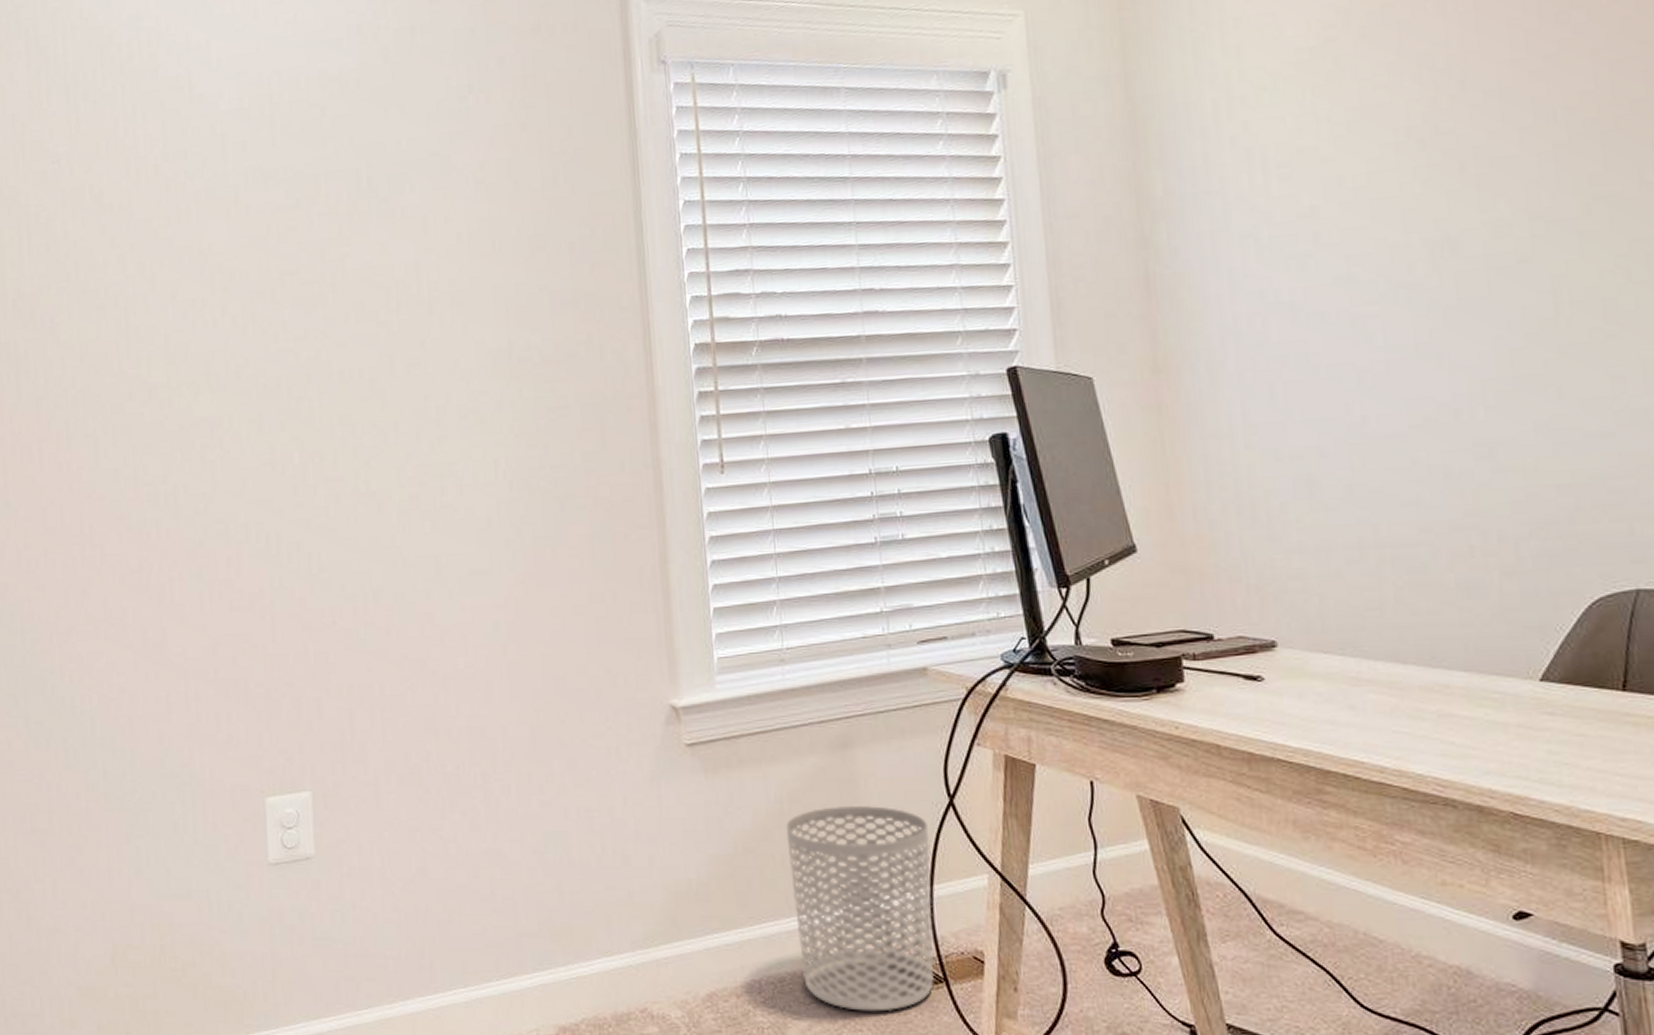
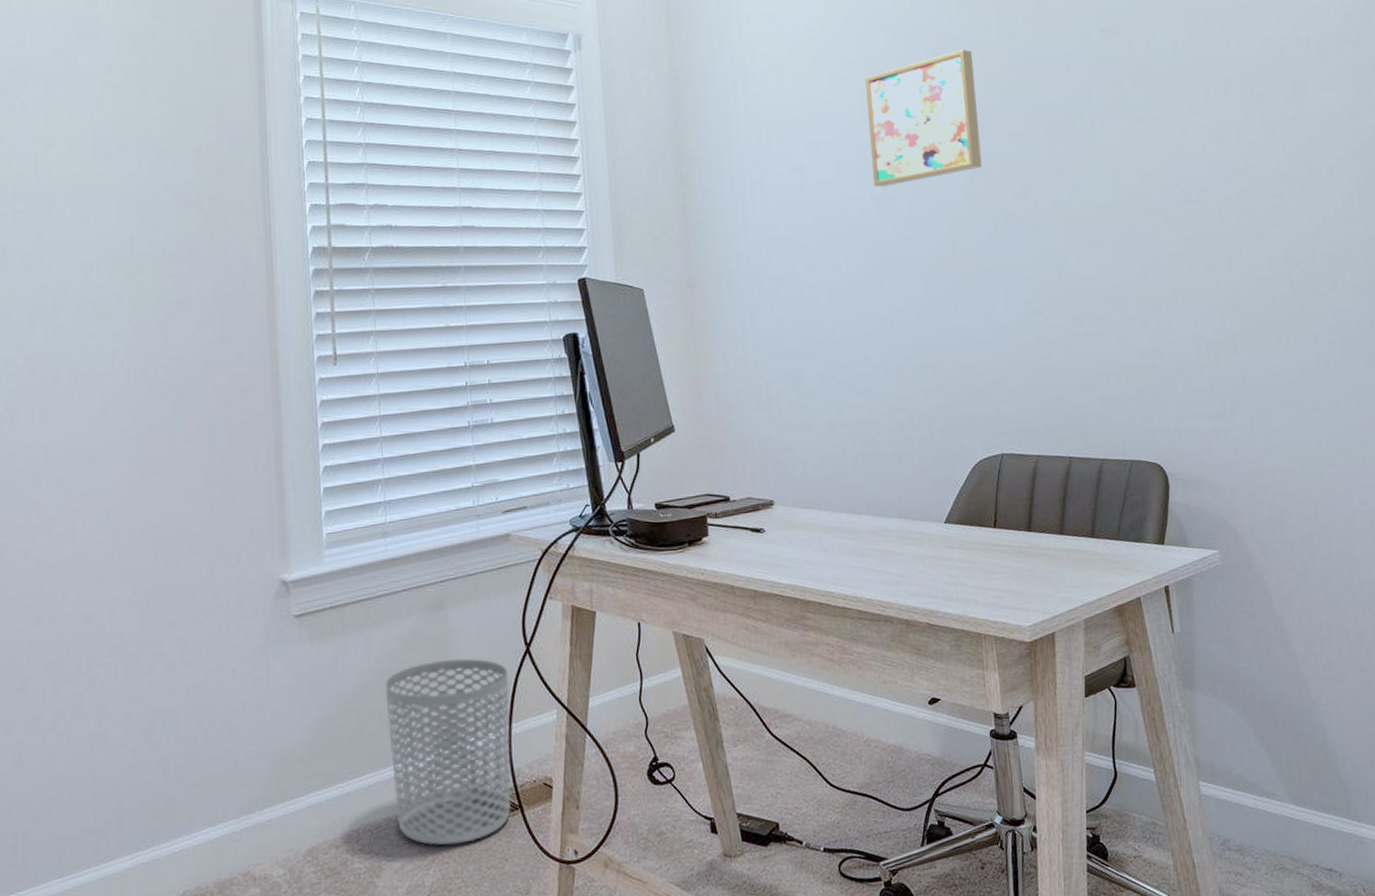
wall art: none [1413,26,1606,230] -> present [865,49,982,188]

